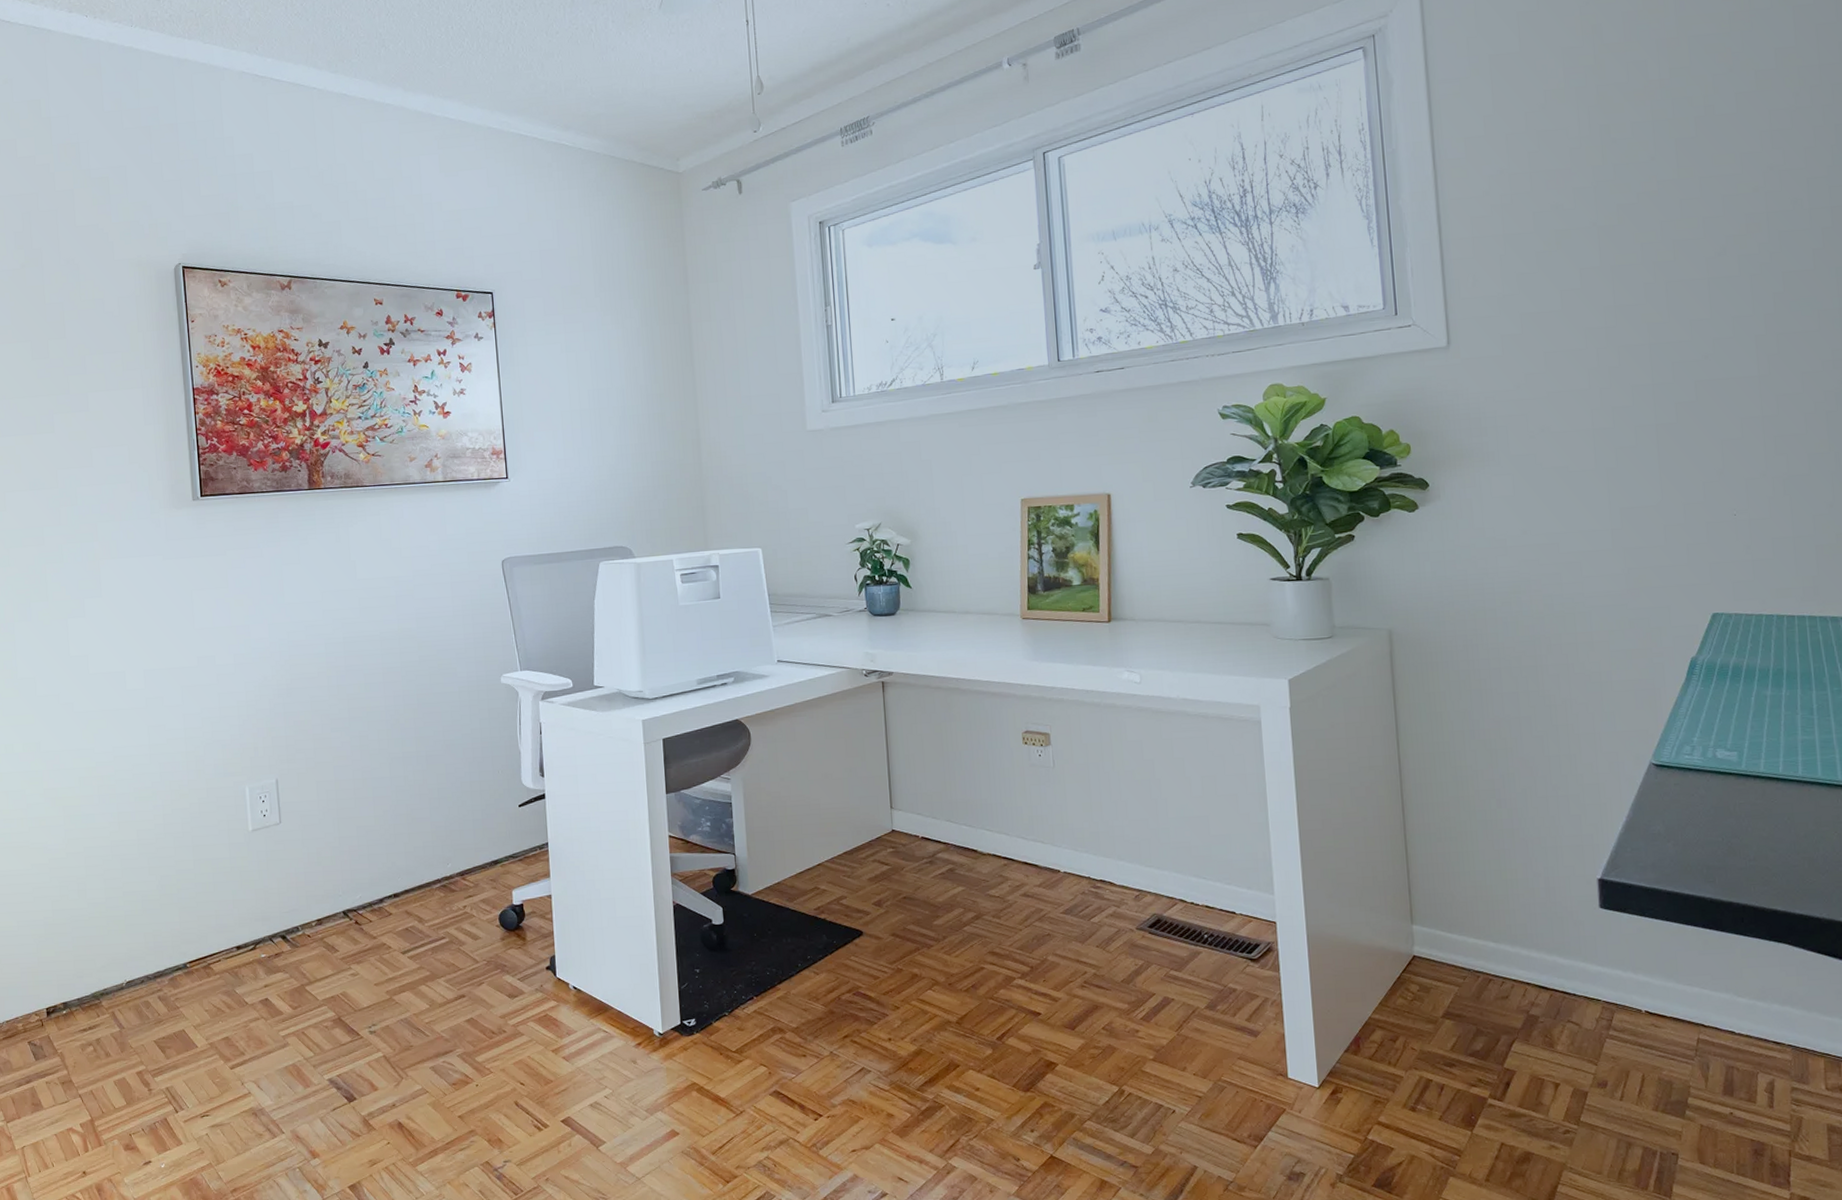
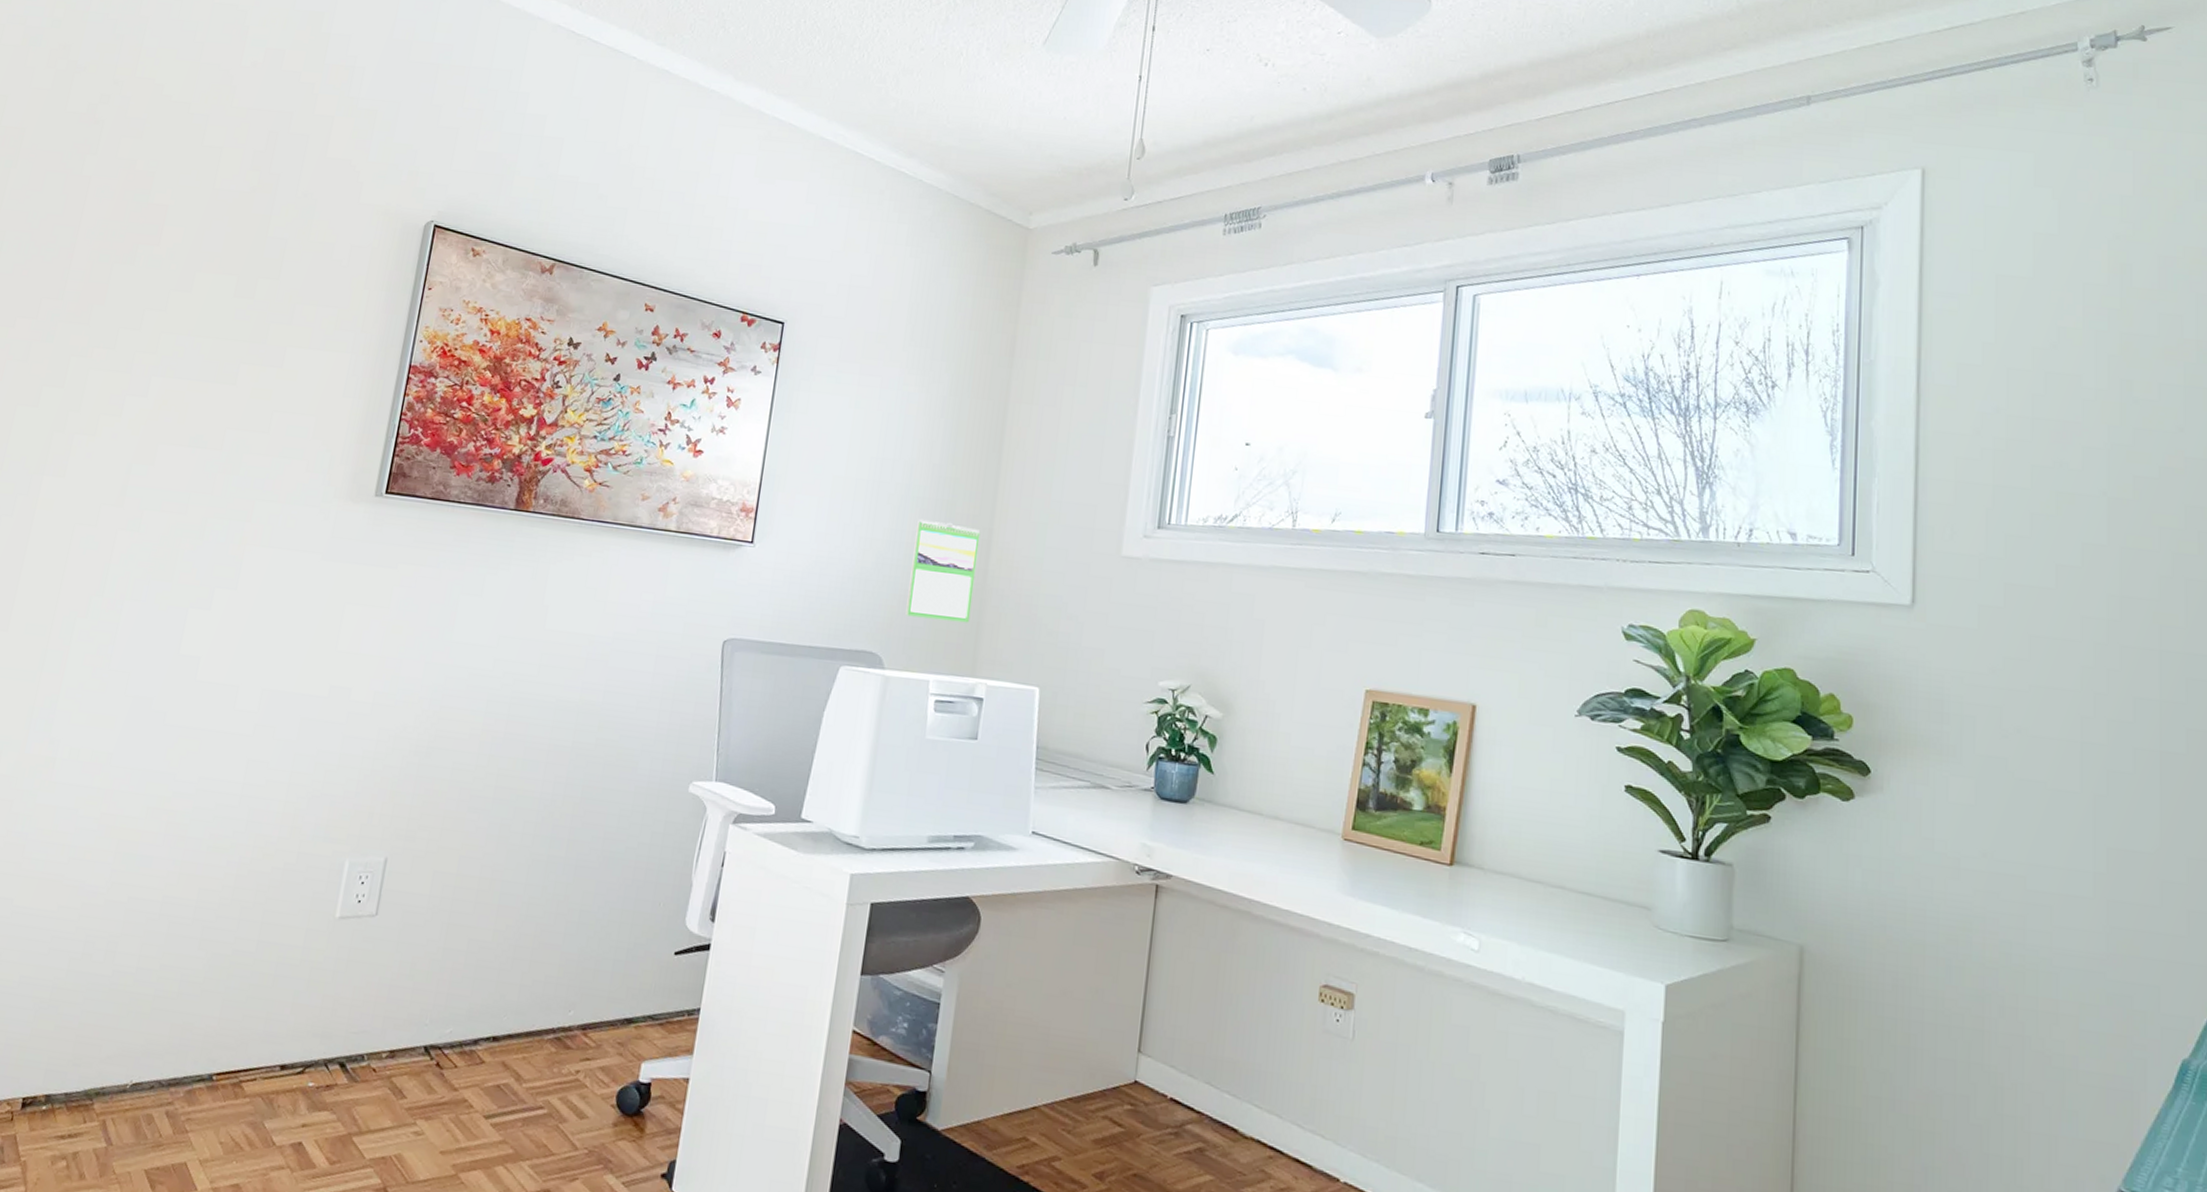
calendar: none [637,430,695,512] -> present [905,519,981,623]

